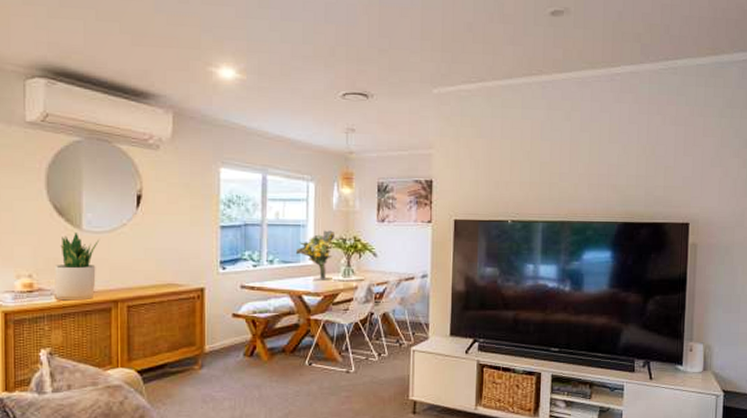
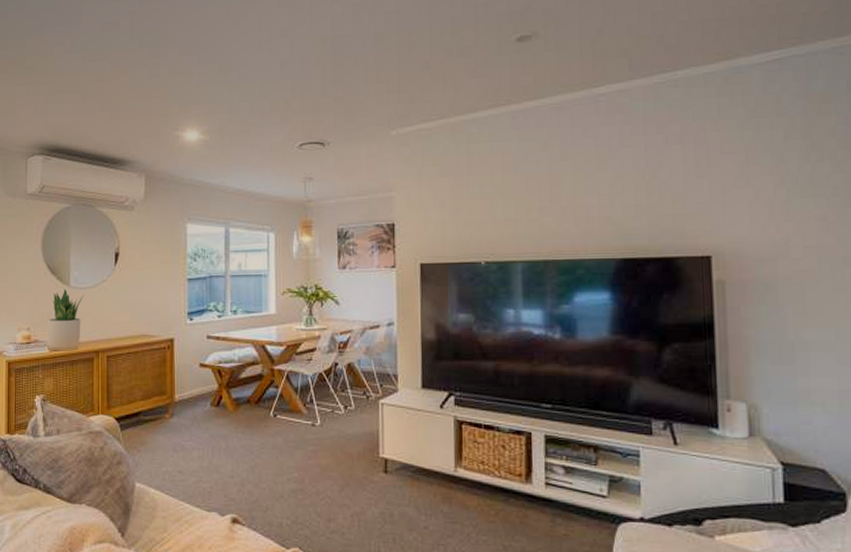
bouquet: present [295,230,334,282] -> none [257,279,295,331]

